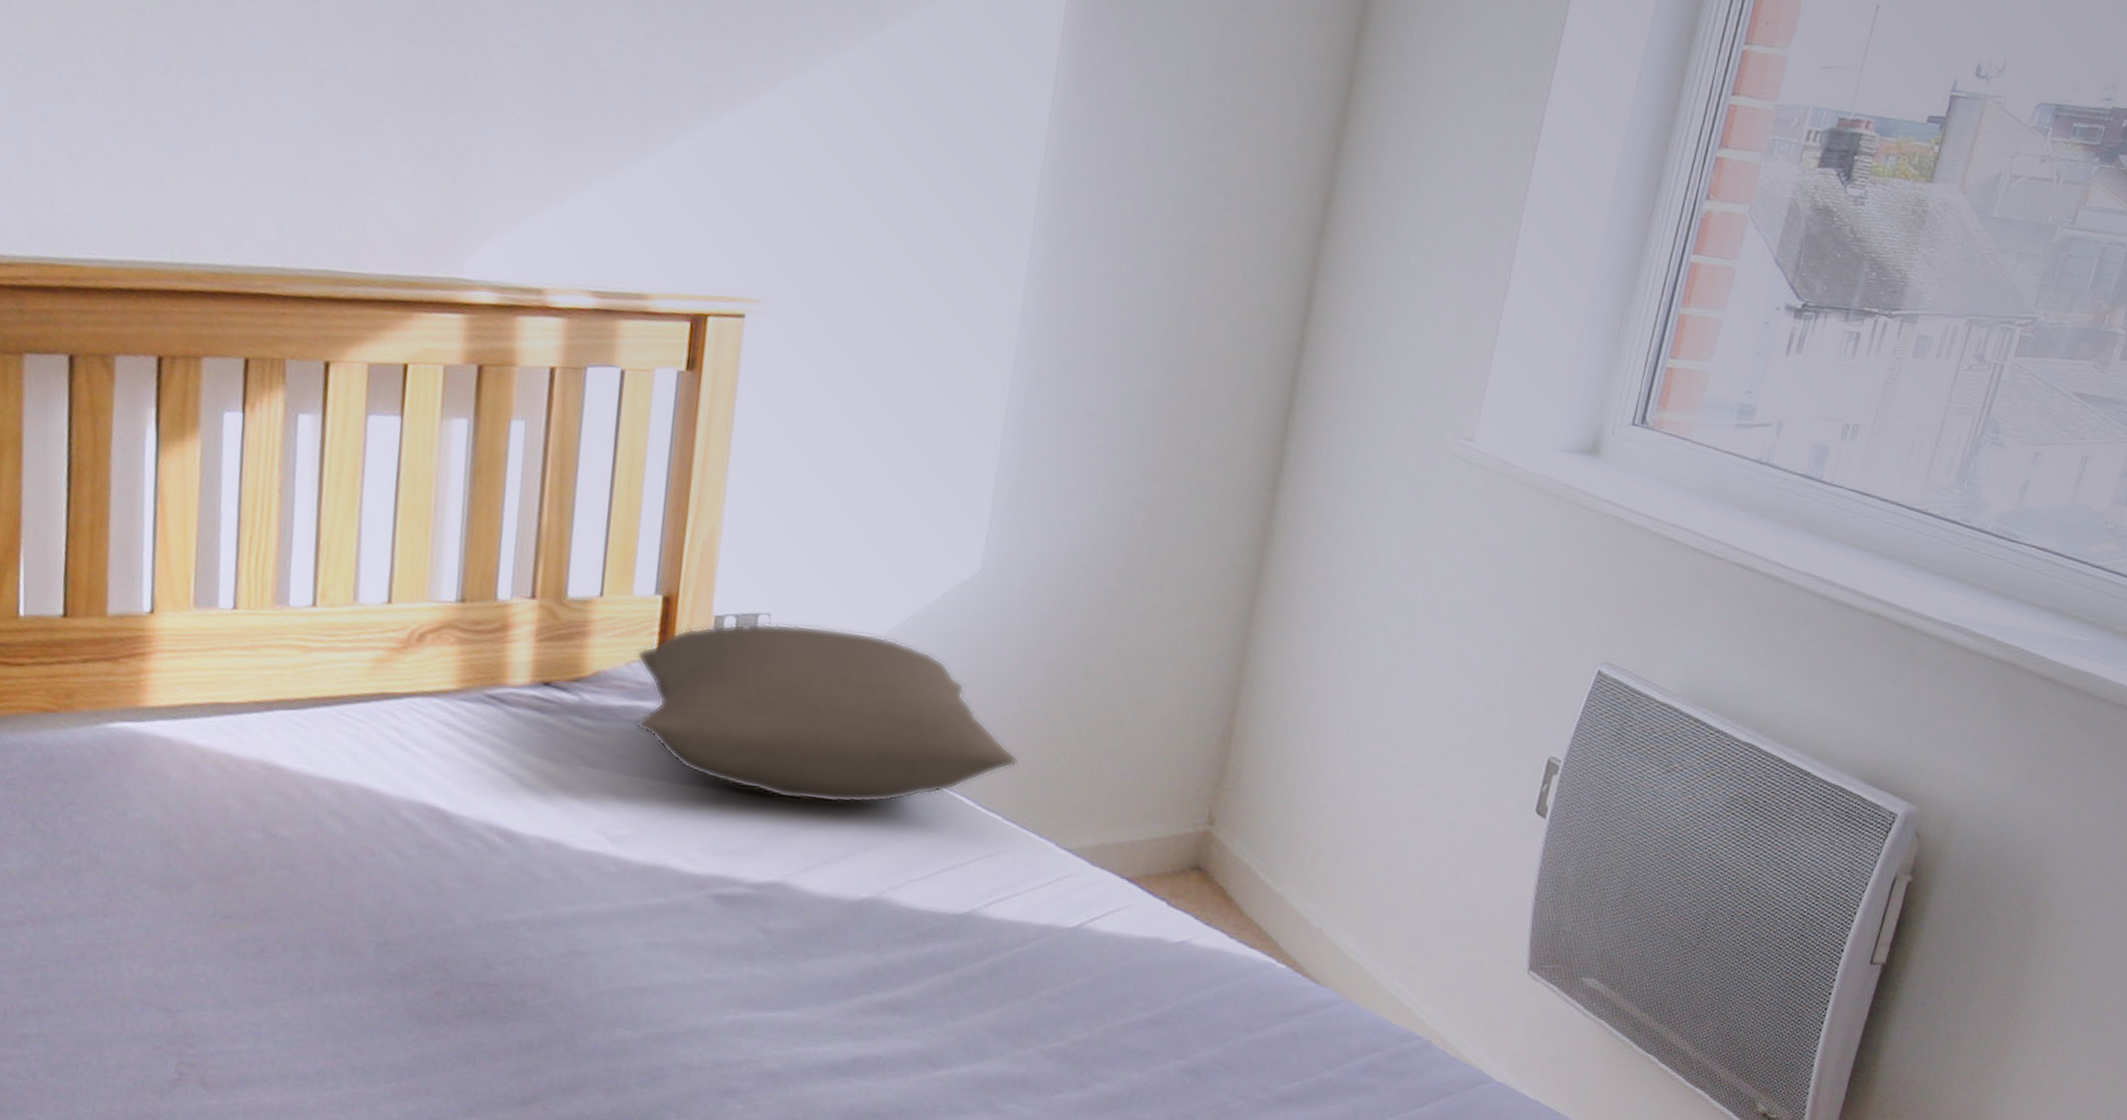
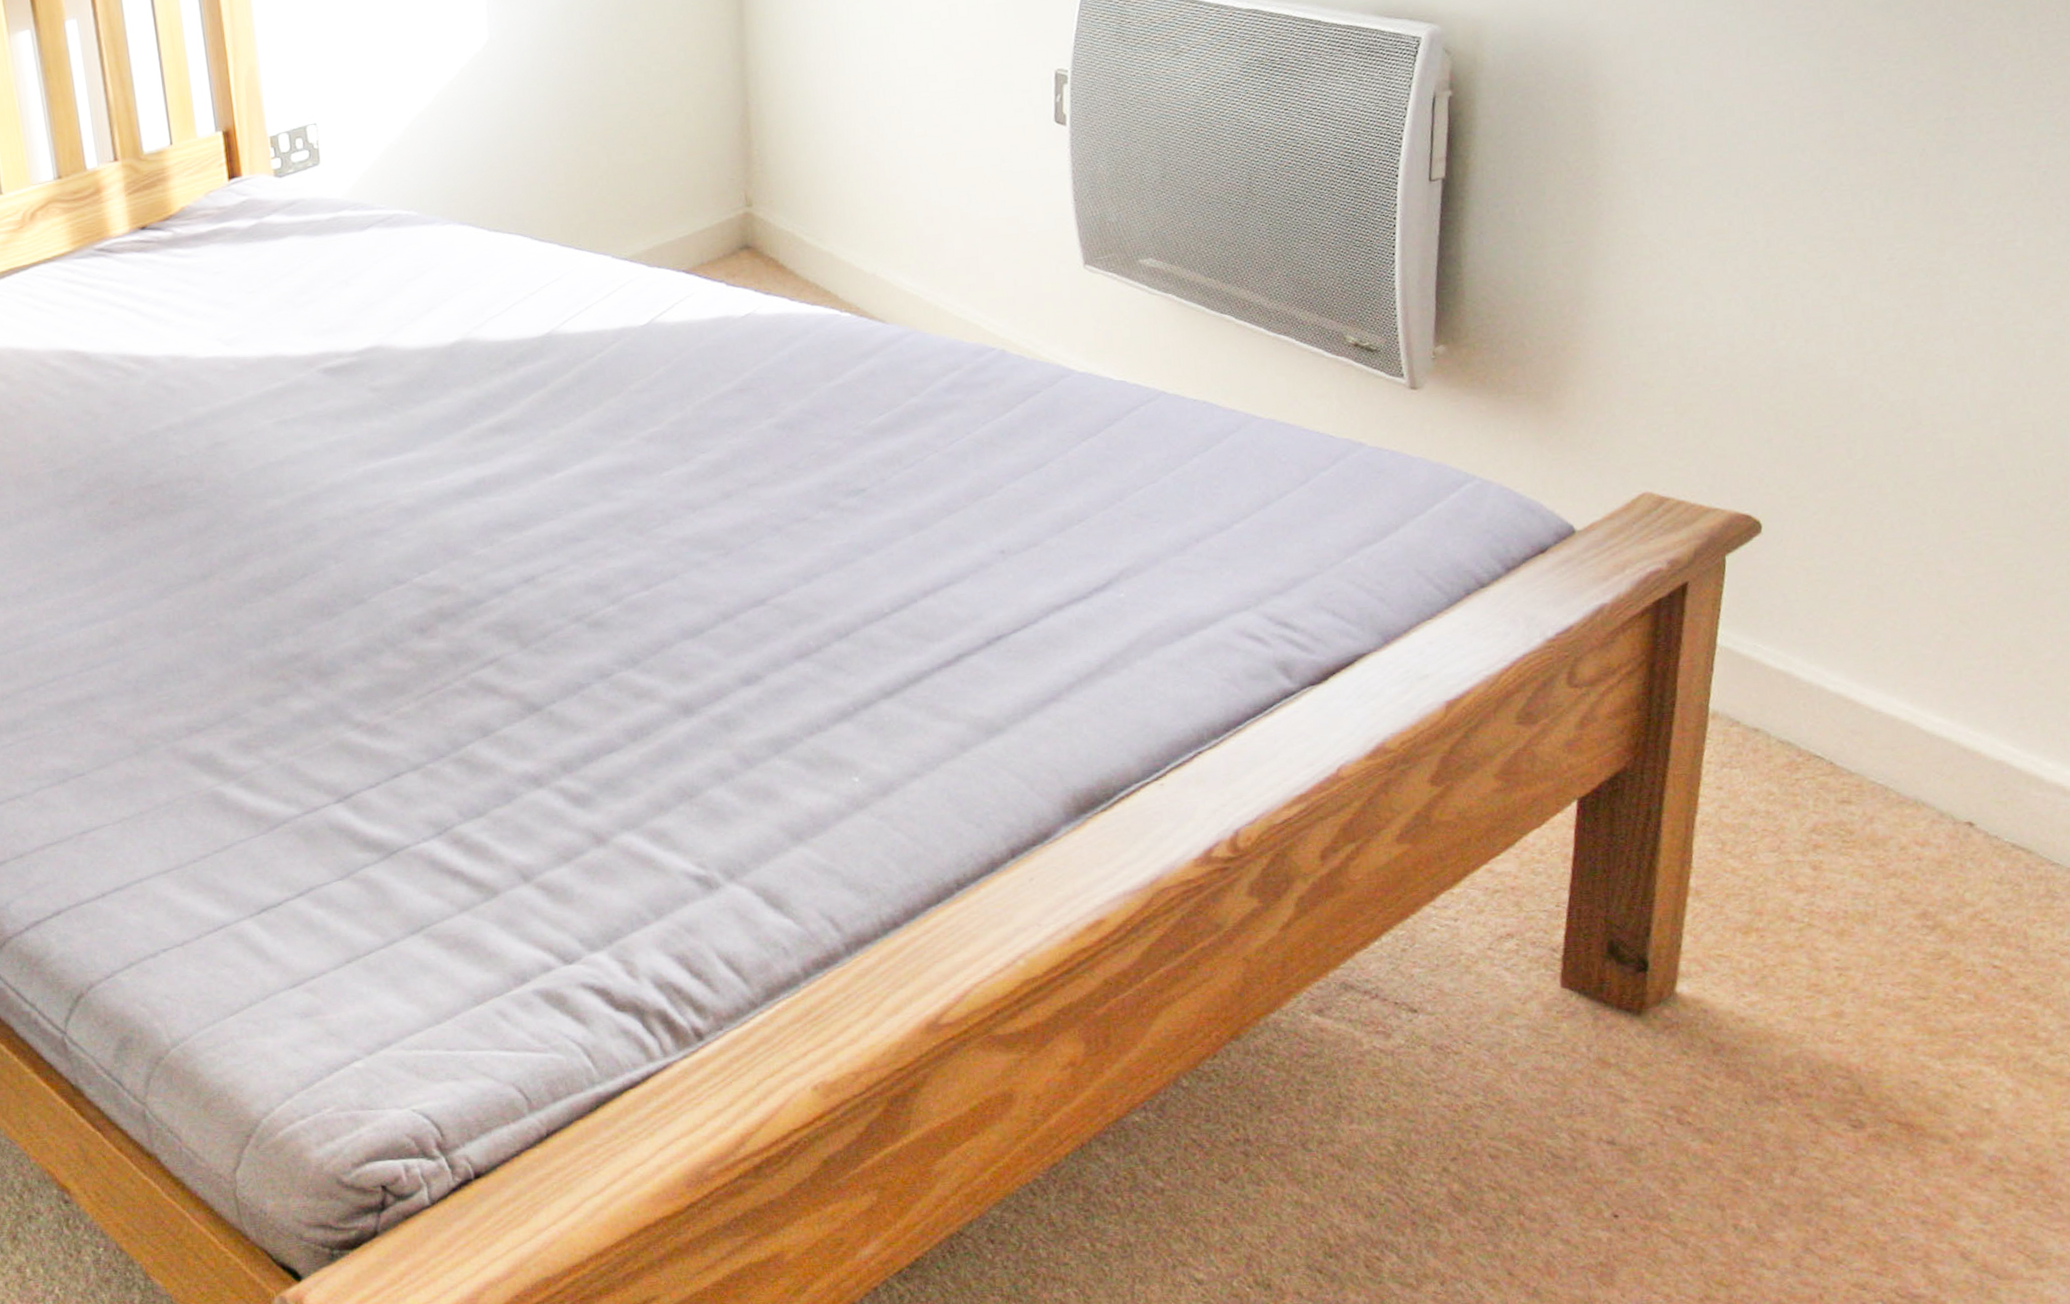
pillow: present [636,622,1019,804] -> none [211,117,562,275]

